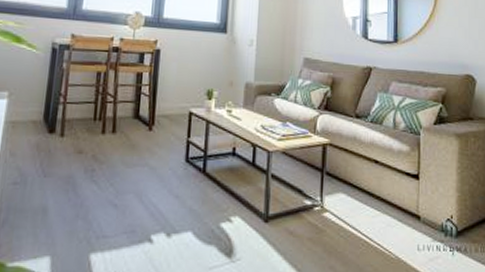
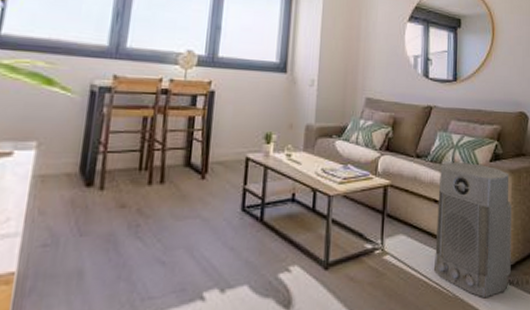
air purifier: none [374,123,458,263] -> present [433,161,511,299]

